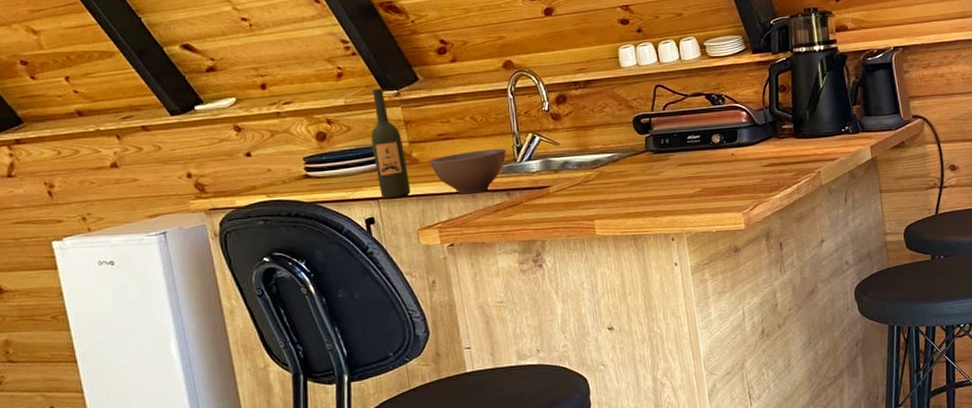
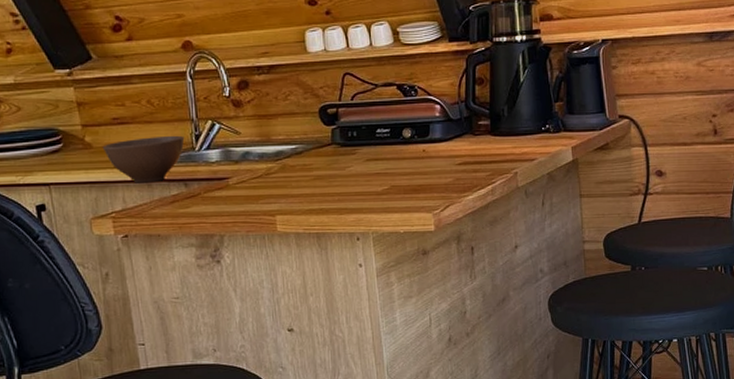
wine bottle: present [371,88,411,201] -> none [42,67,84,187]

